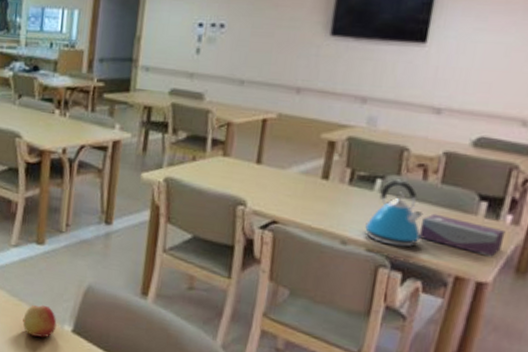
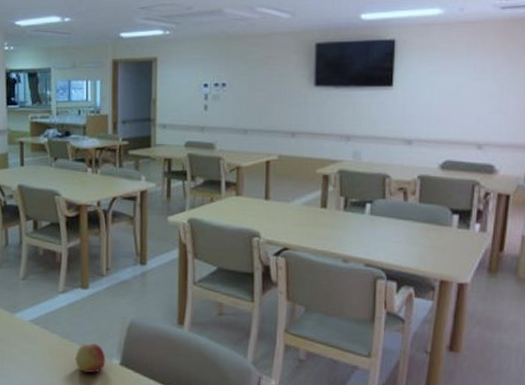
kettle: present [365,179,424,247] -> none [362,202,408,260]
tissue box: present [418,213,506,257] -> none [406,228,476,261]

